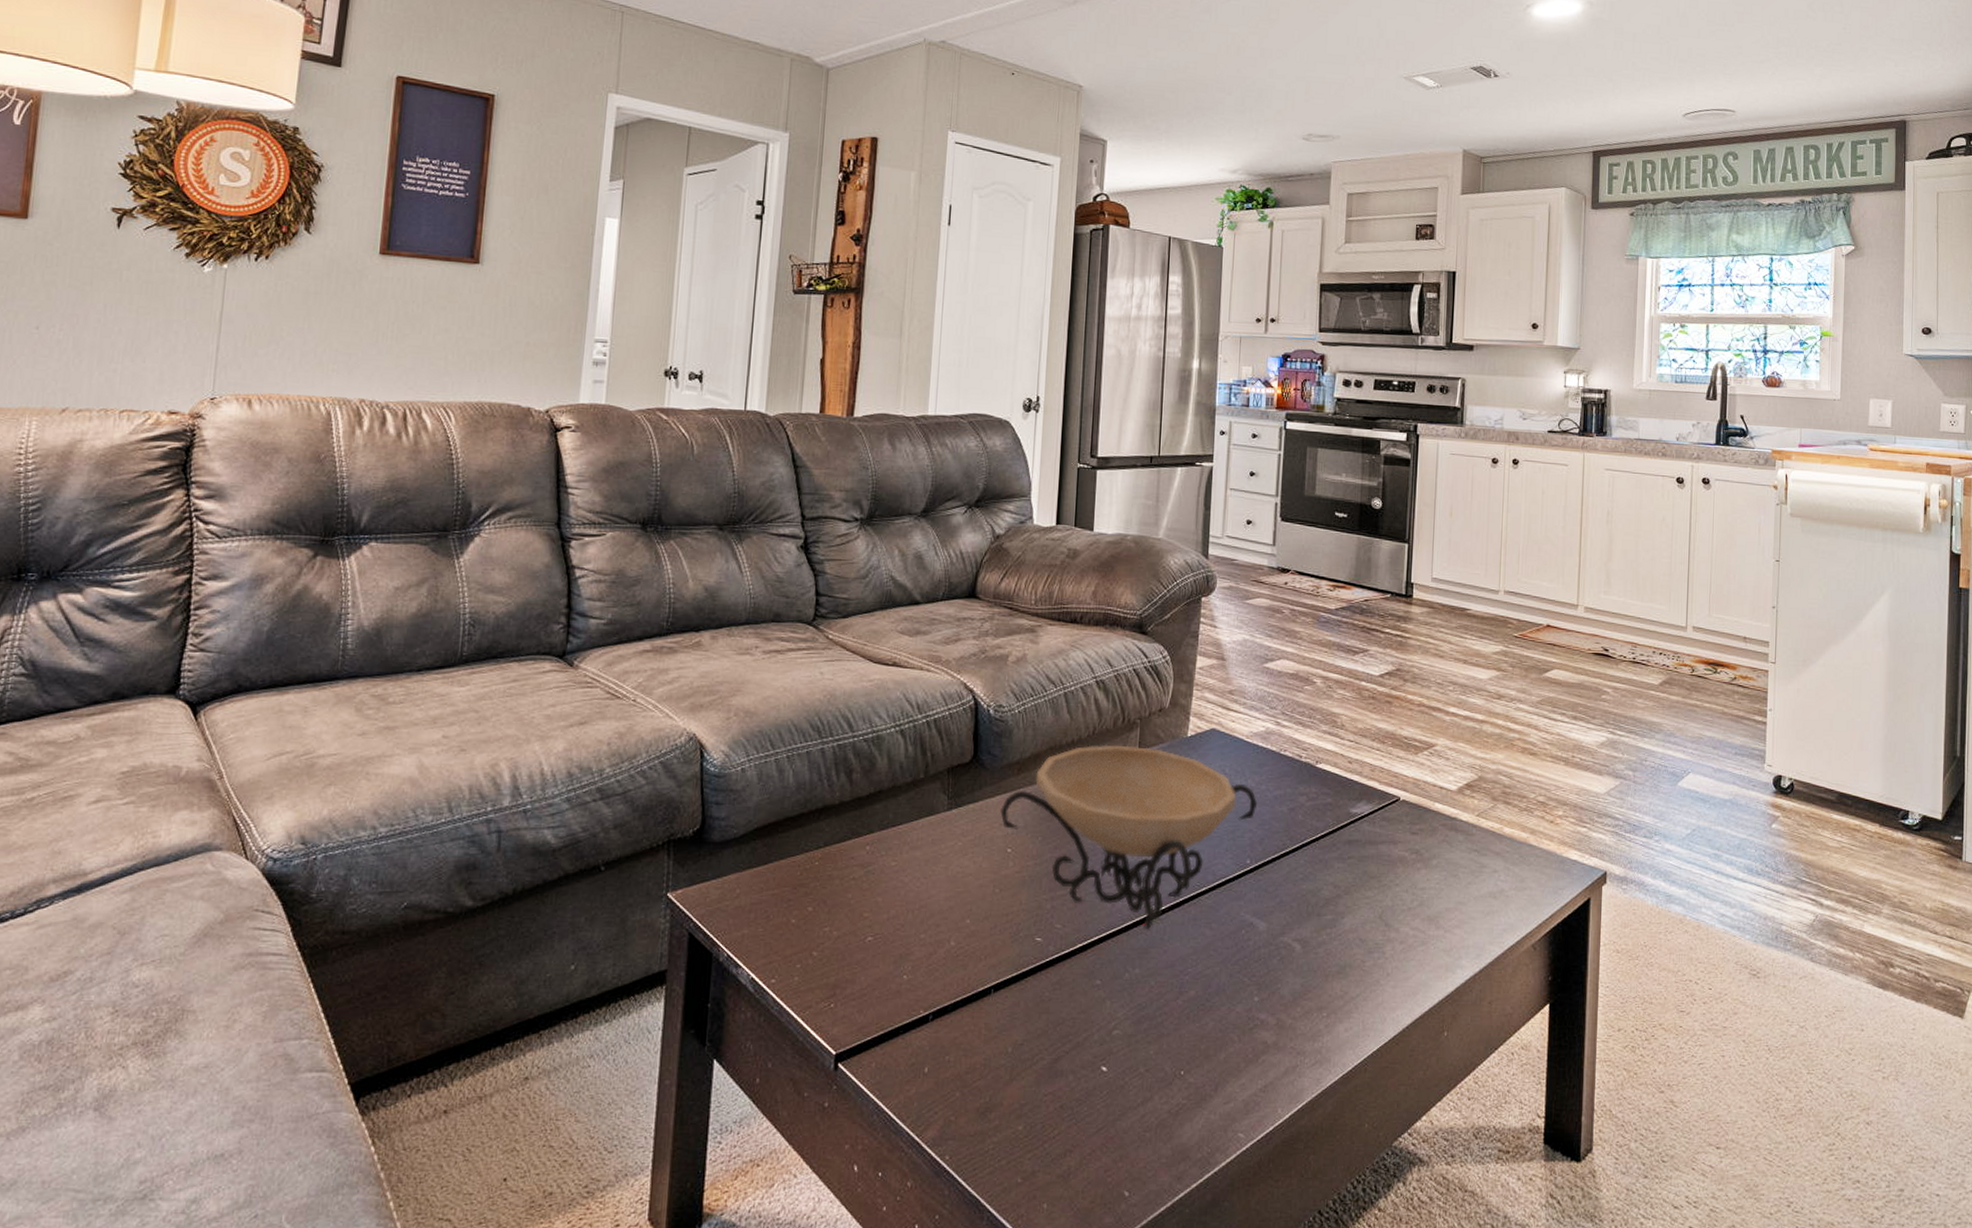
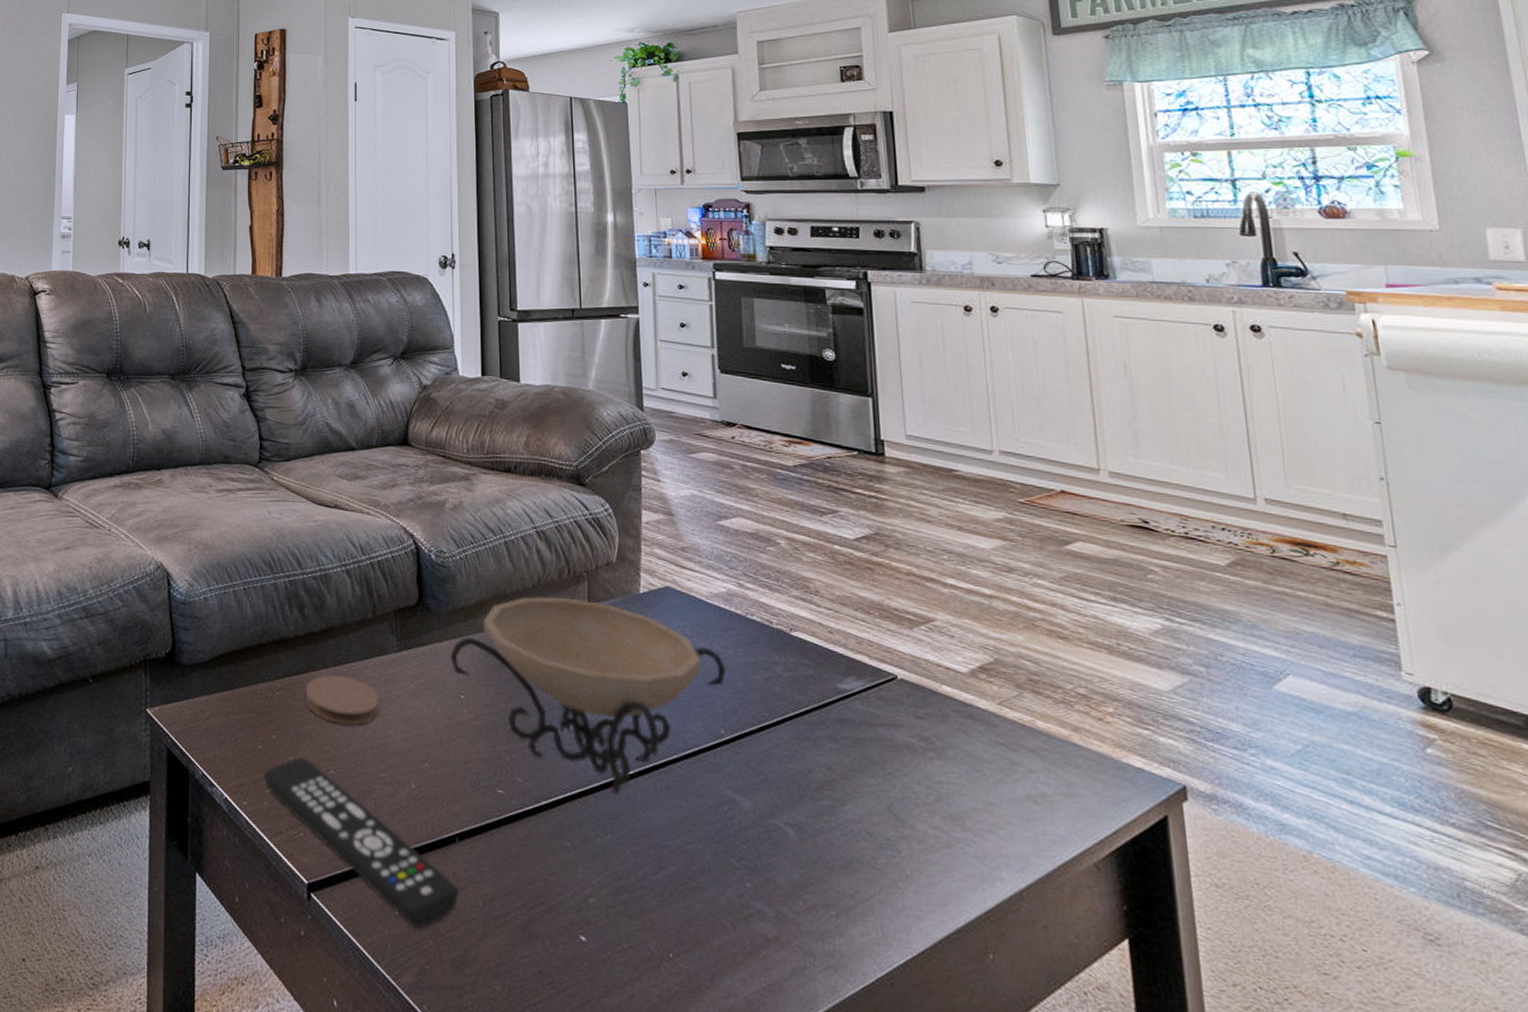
remote control: none [795,928,990,1083] -> present [263,757,459,930]
coaster: none [846,839,925,889] -> present [305,674,379,726]

